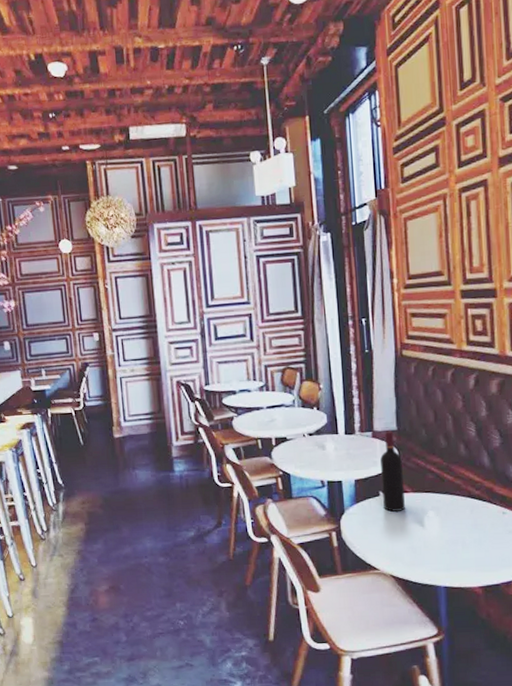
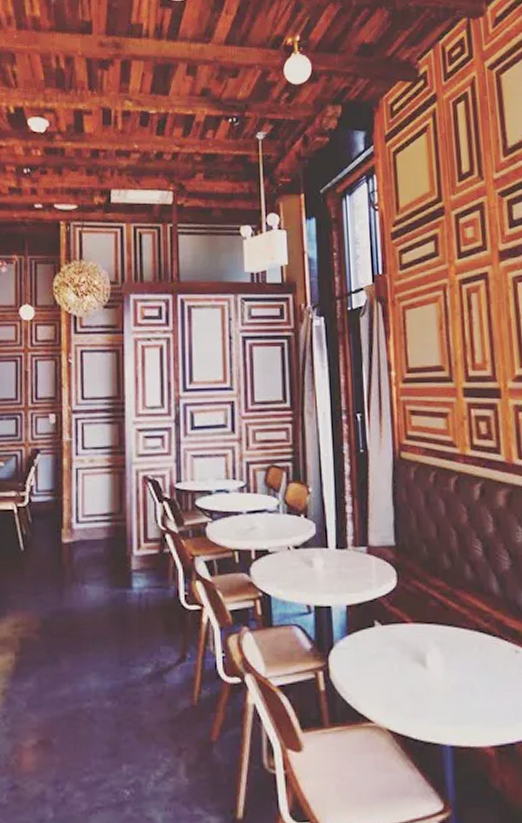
wine bottle: present [380,430,405,512] -> none [376,546,404,647]

